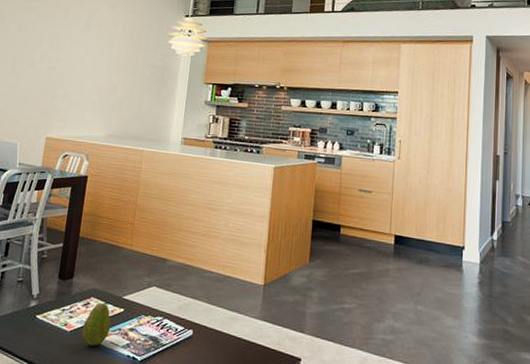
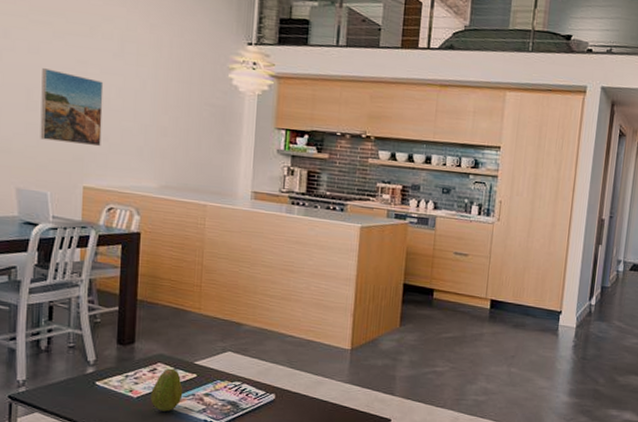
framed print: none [17,43,71,104] -> present [40,68,104,147]

